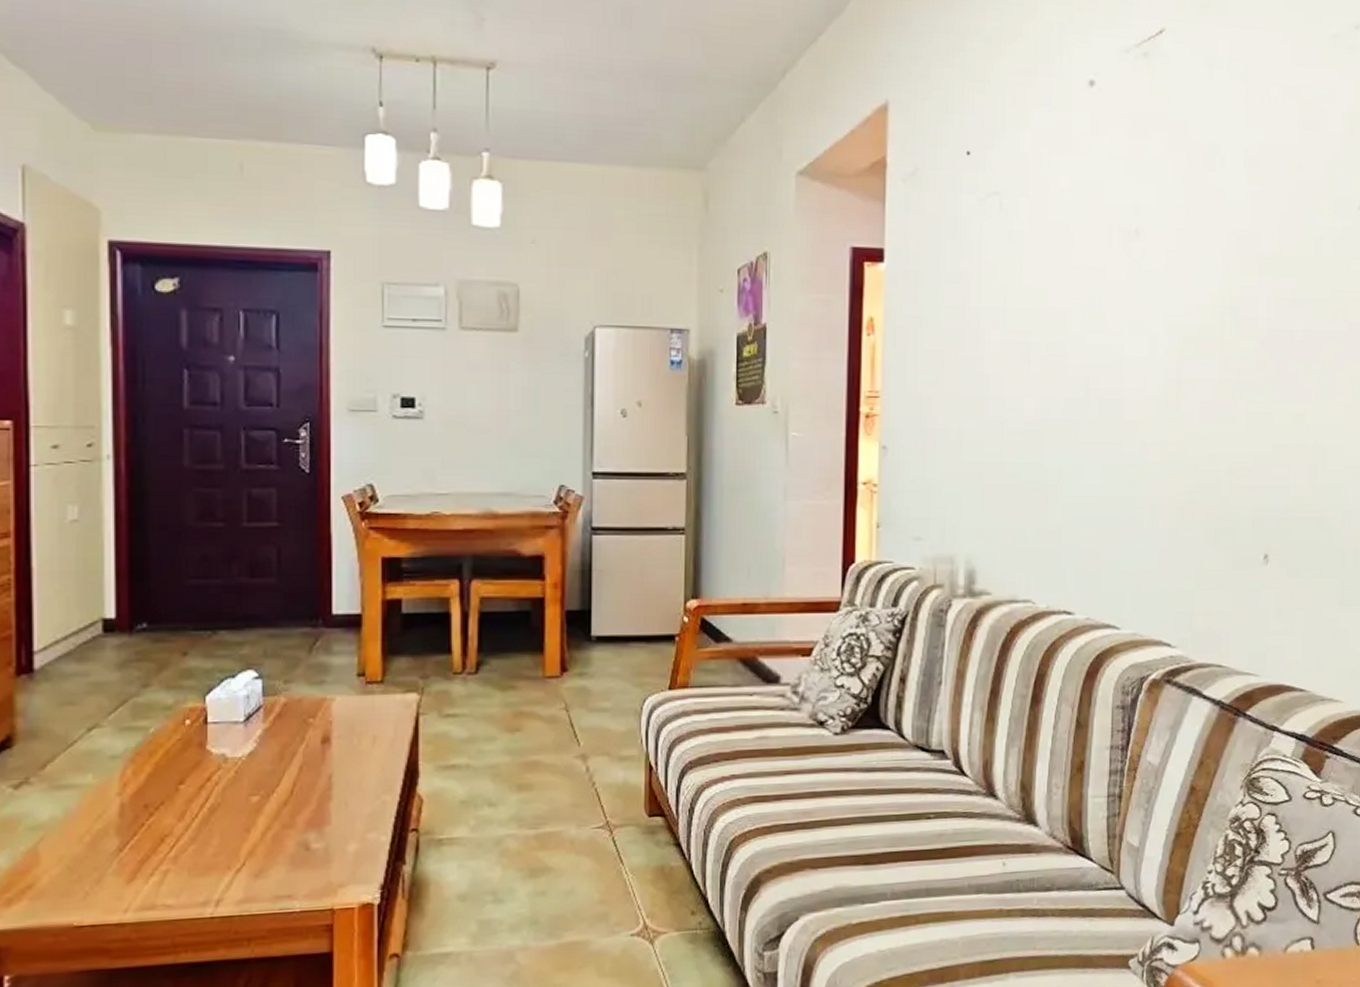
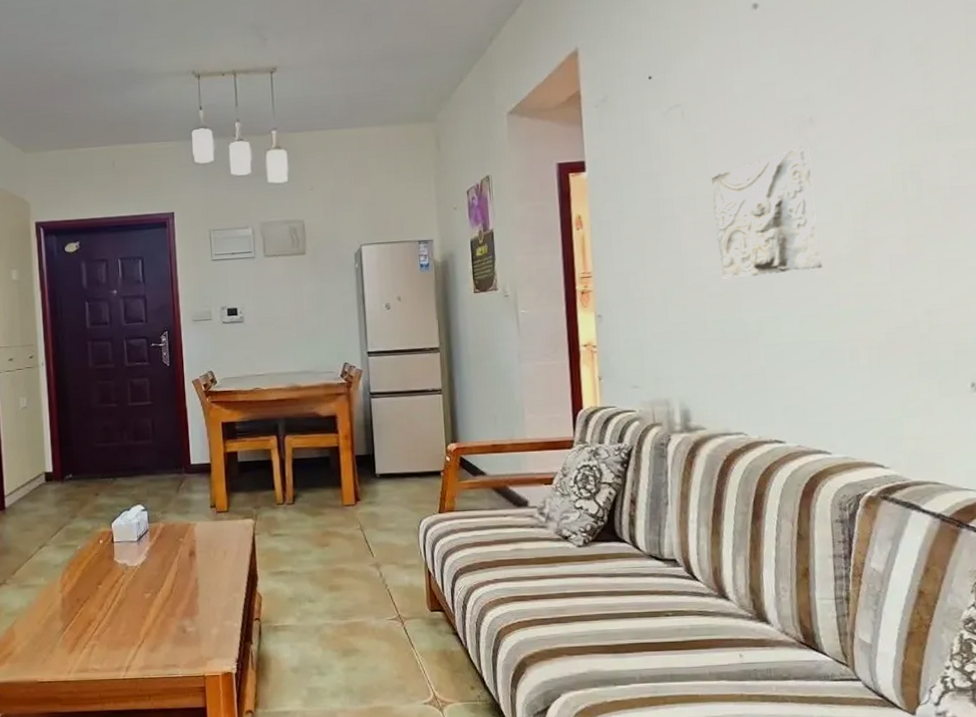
relief sculpture: none [1023,262,1133,414] -> present [711,146,823,279]

